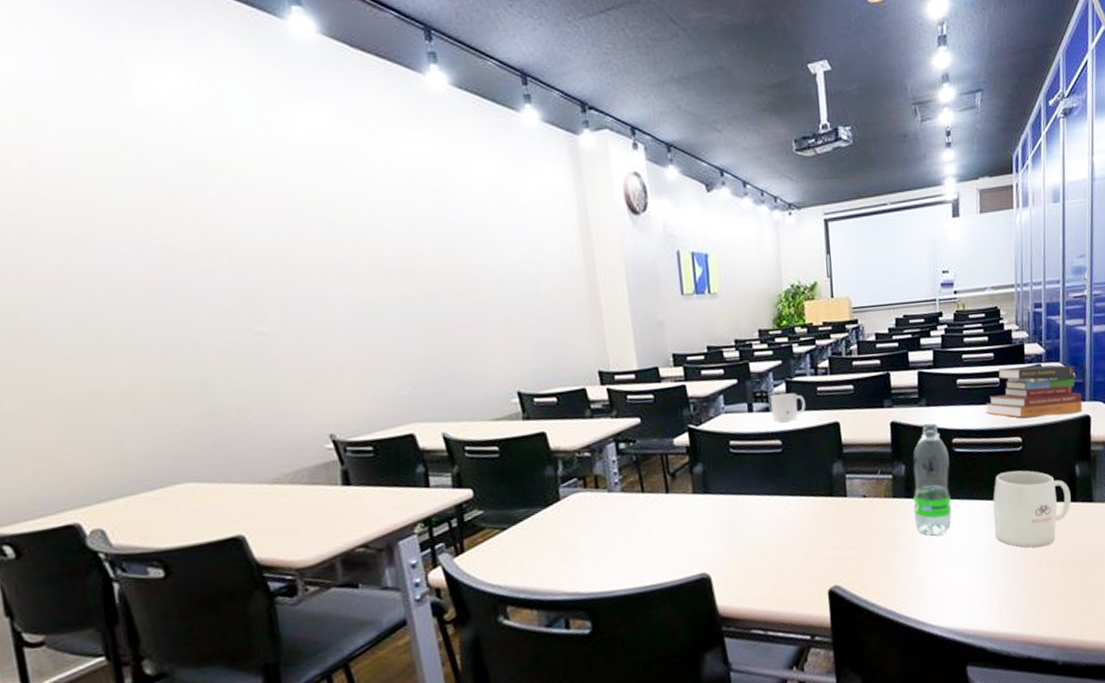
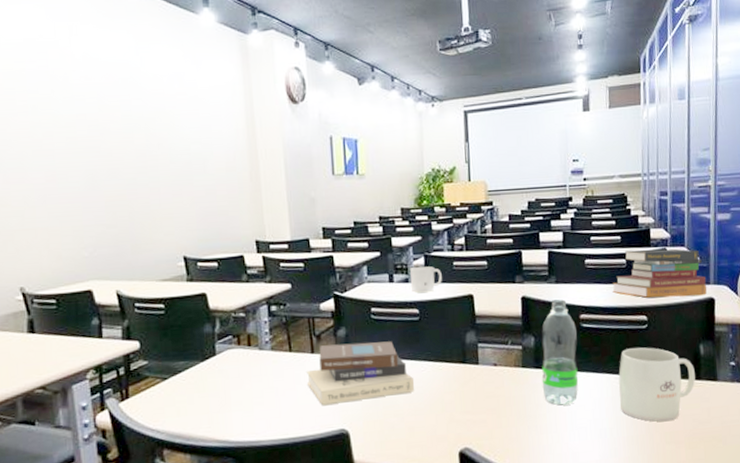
books: none [662,476,779,550] -> present [307,341,414,406]

